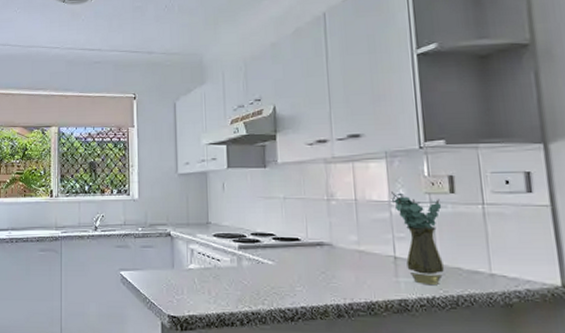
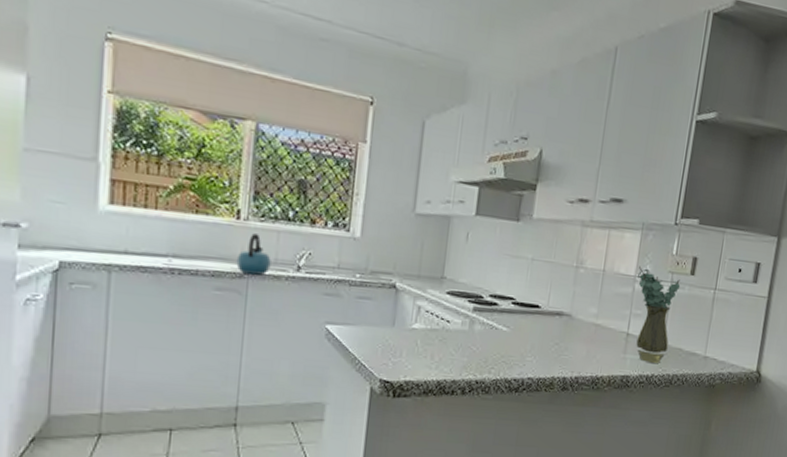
kettle: none [52,206,76,237] -> present [236,233,271,276]

